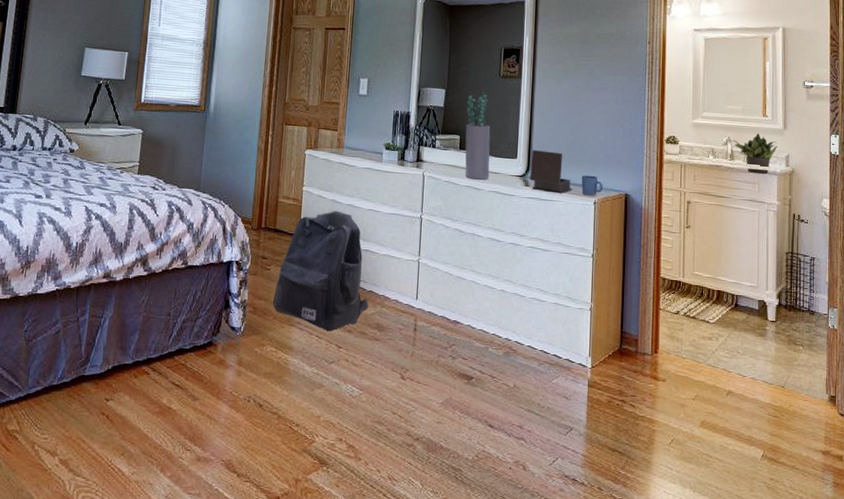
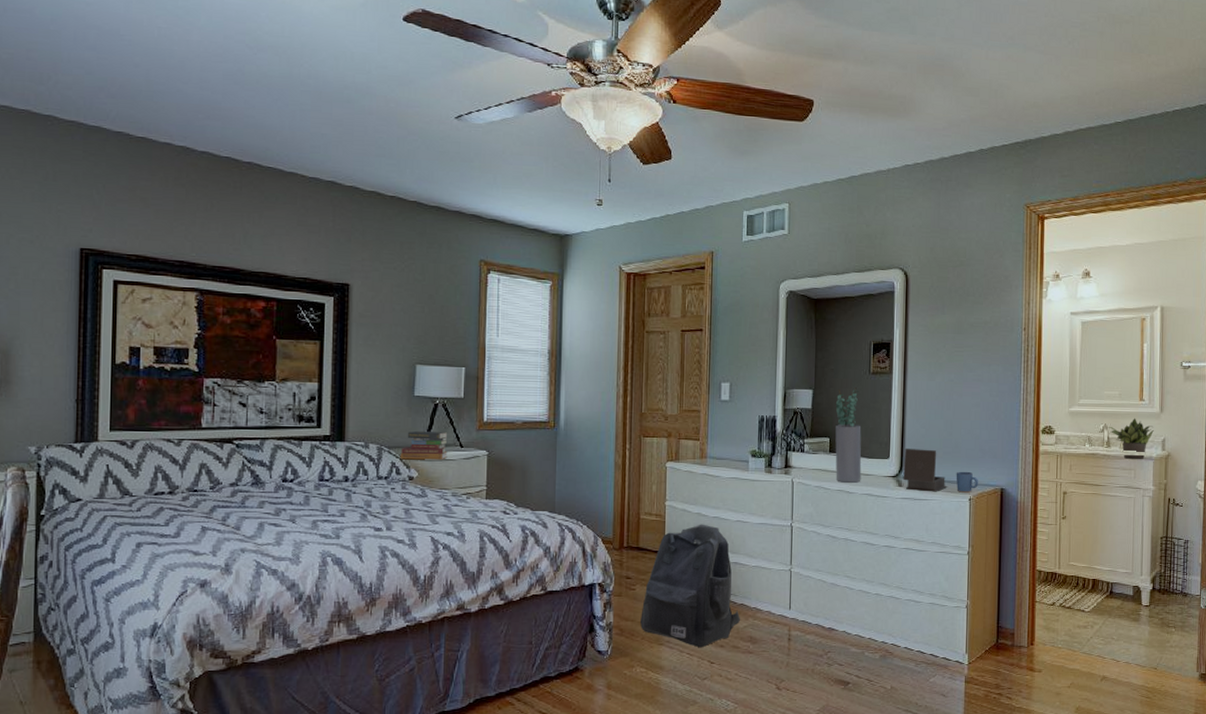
books: none [63,107,108,136] -> present [400,430,448,460]

